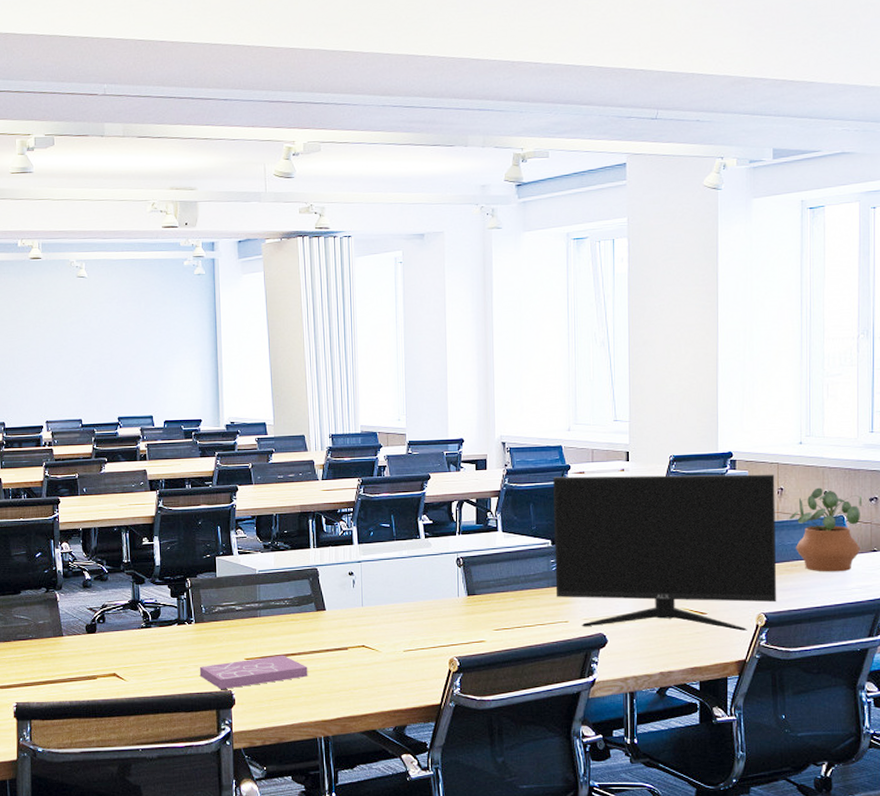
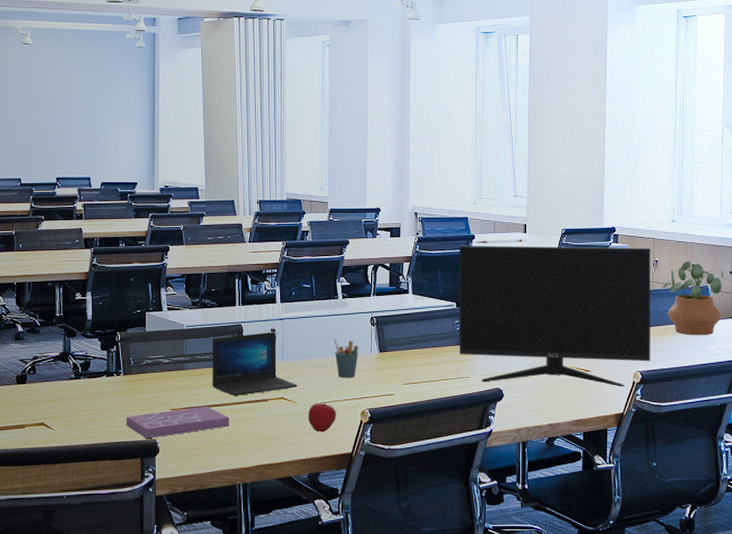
laptop: none [286,575,379,644] -> present [212,331,298,396]
apple: none [391,651,422,683] -> present [307,403,336,433]
pen holder: none [416,582,445,624] -> present [333,339,359,379]

